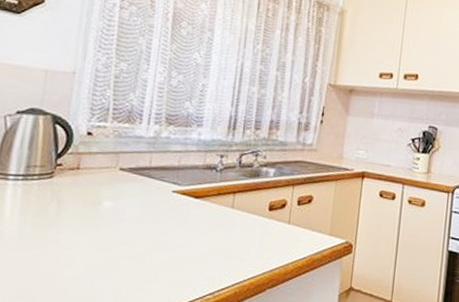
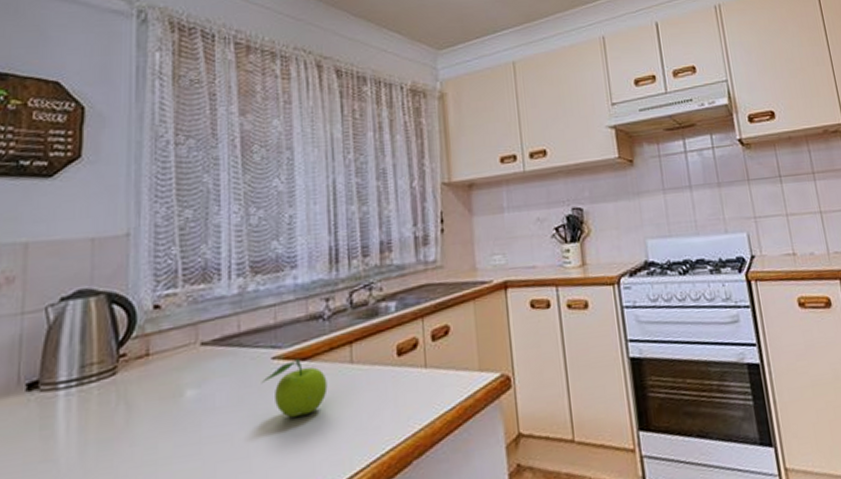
fruit: none [161,196,212,239] -> present [261,359,328,417]

